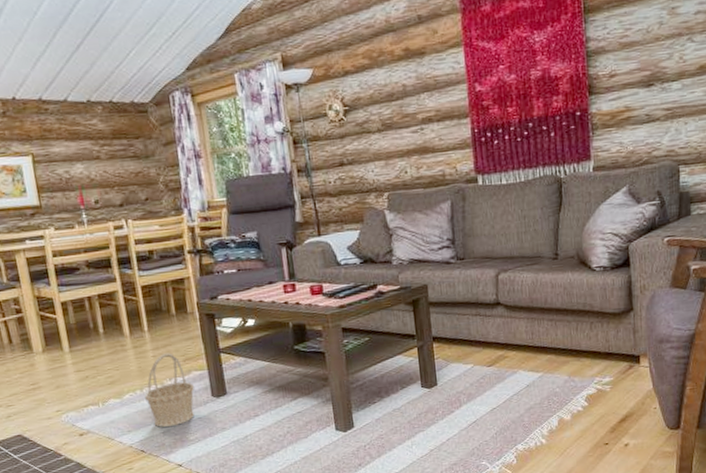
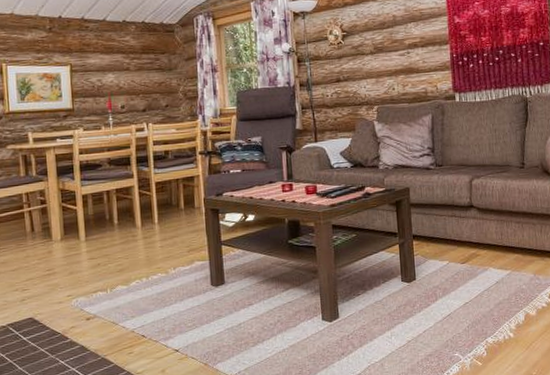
basket: present [144,353,194,427] -> none [150,244,196,314]

